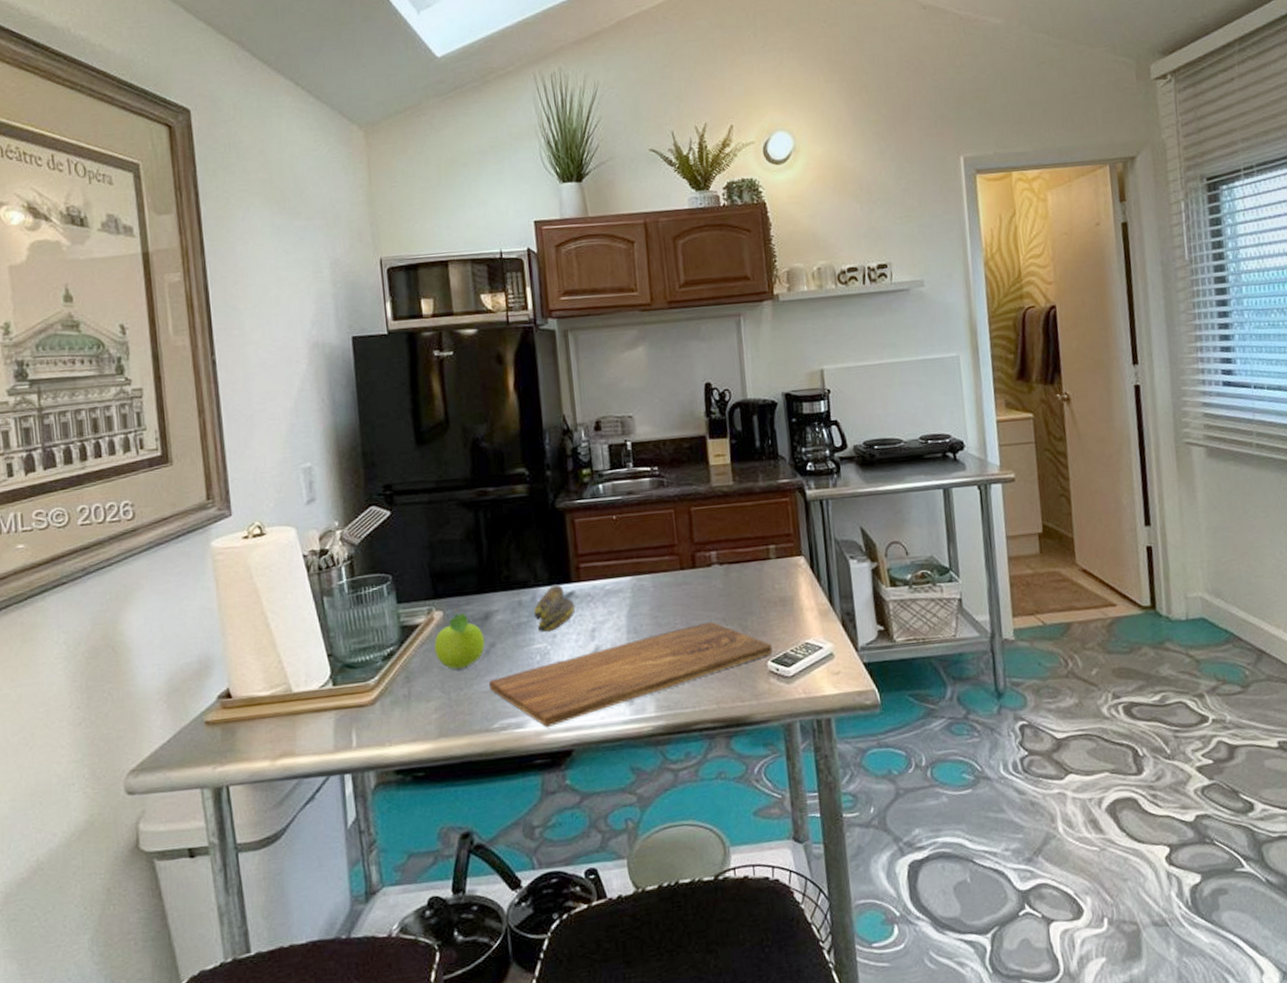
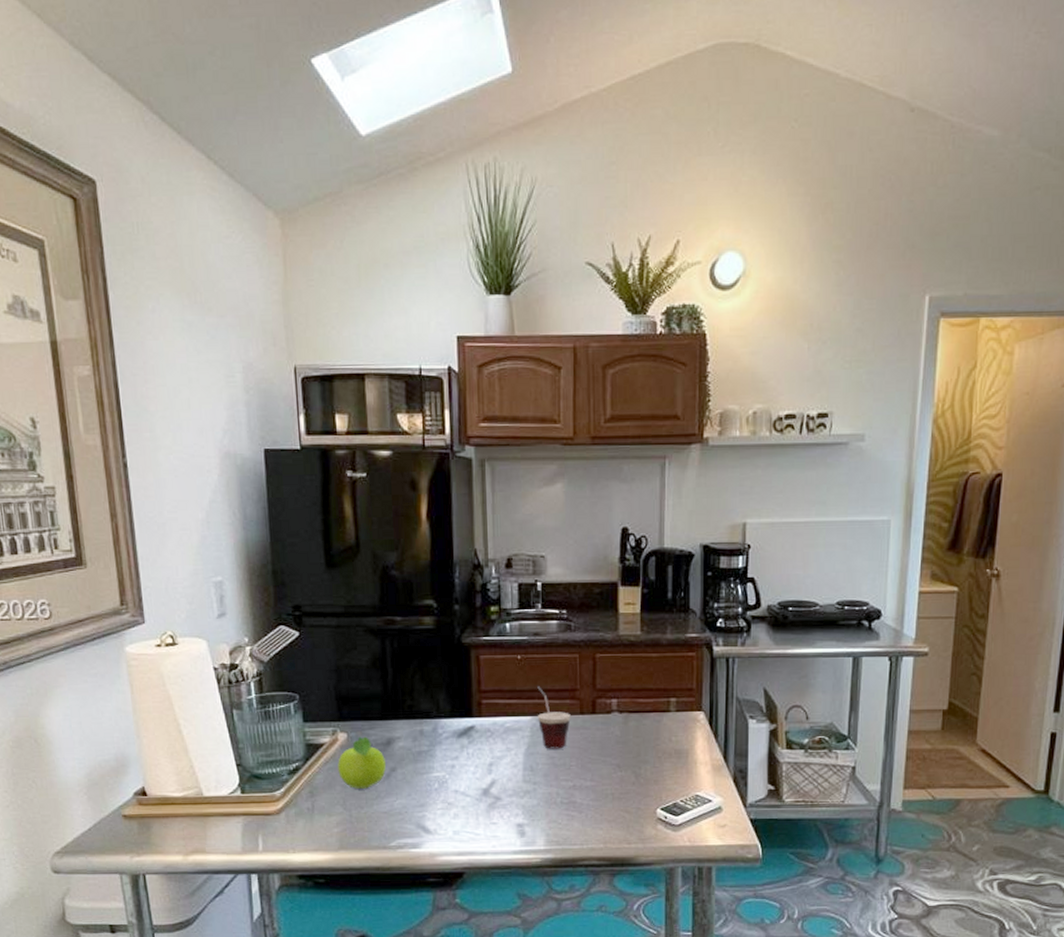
cutting board: present [489,621,773,727] -> none [389,766,663,850]
banana: present [534,584,575,633] -> none [435,718,475,763]
cup: none [635,545,671,609] -> present [537,686,571,749]

